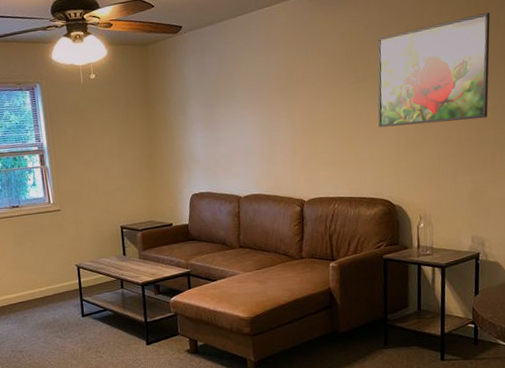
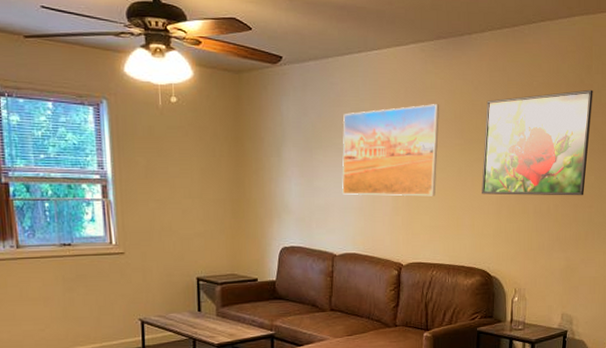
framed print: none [240,48,333,142] -> present [342,104,439,196]

